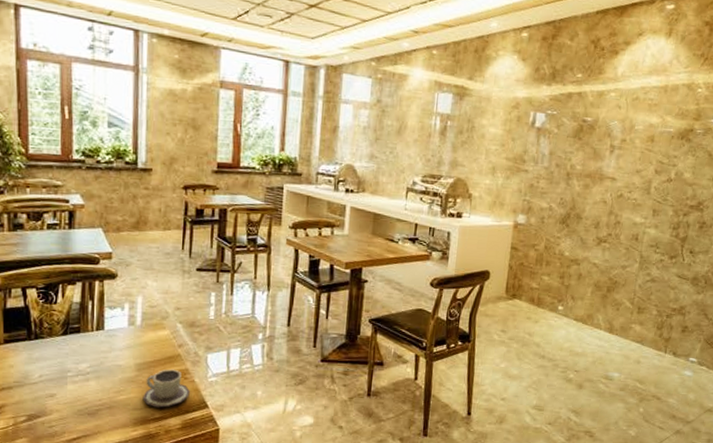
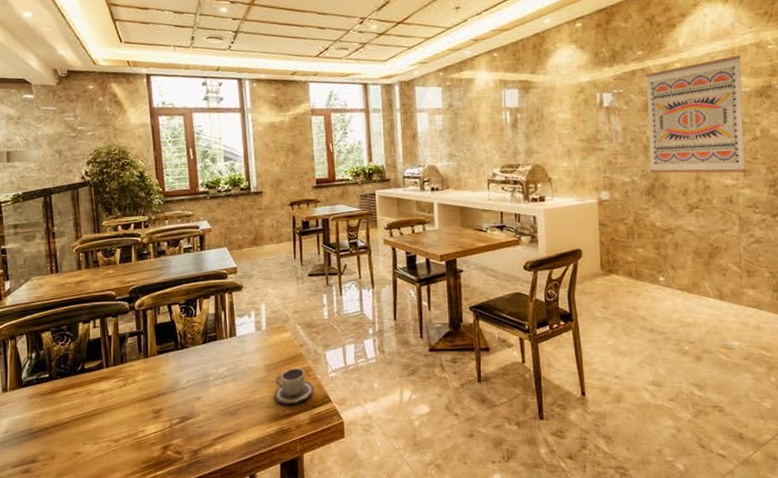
wall art: none [568,93,672,212] -> present [645,55,746,173]

